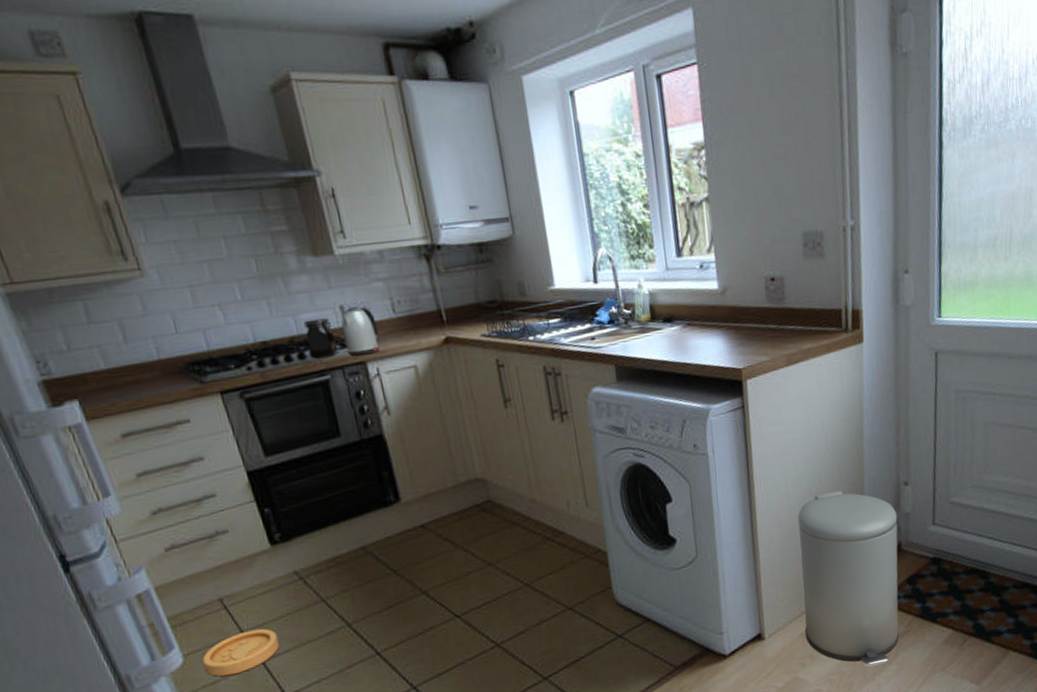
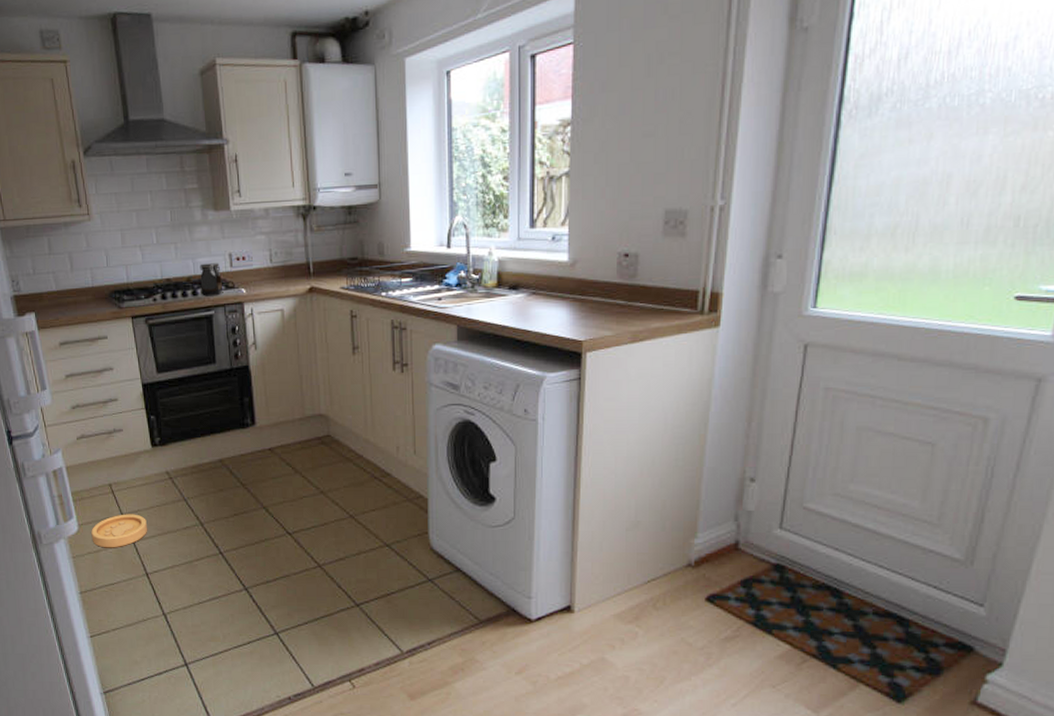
kettle: present [341,307,380,357] -> none [228,255,256,297]
pedal bin: present [798,491,899,667] -> none [619,476,738,665]

